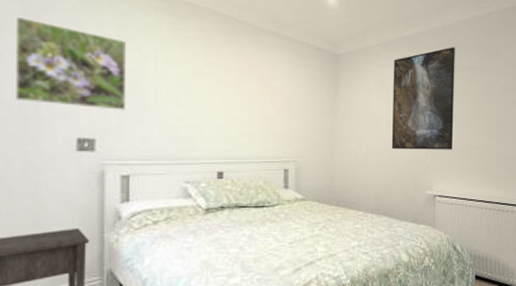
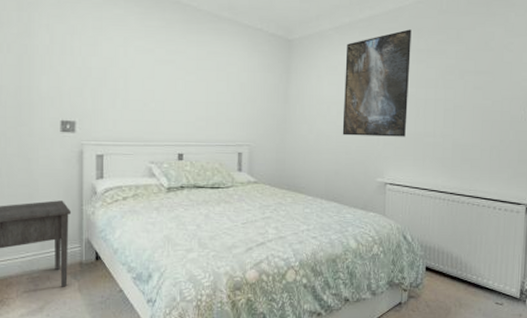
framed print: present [14,16,127,110] -> none [11,12,101,96]

